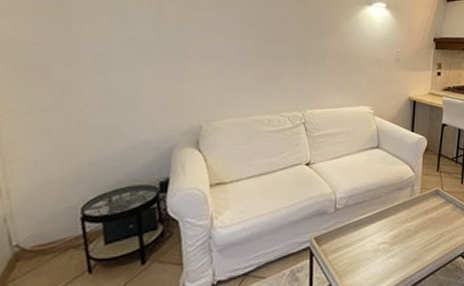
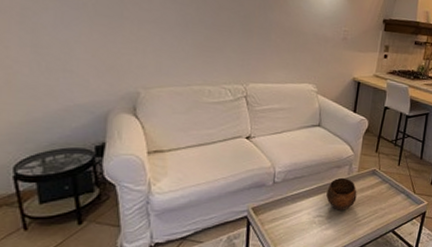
bowl: none [390,200,421,236] -> present [326,177,357,210]

